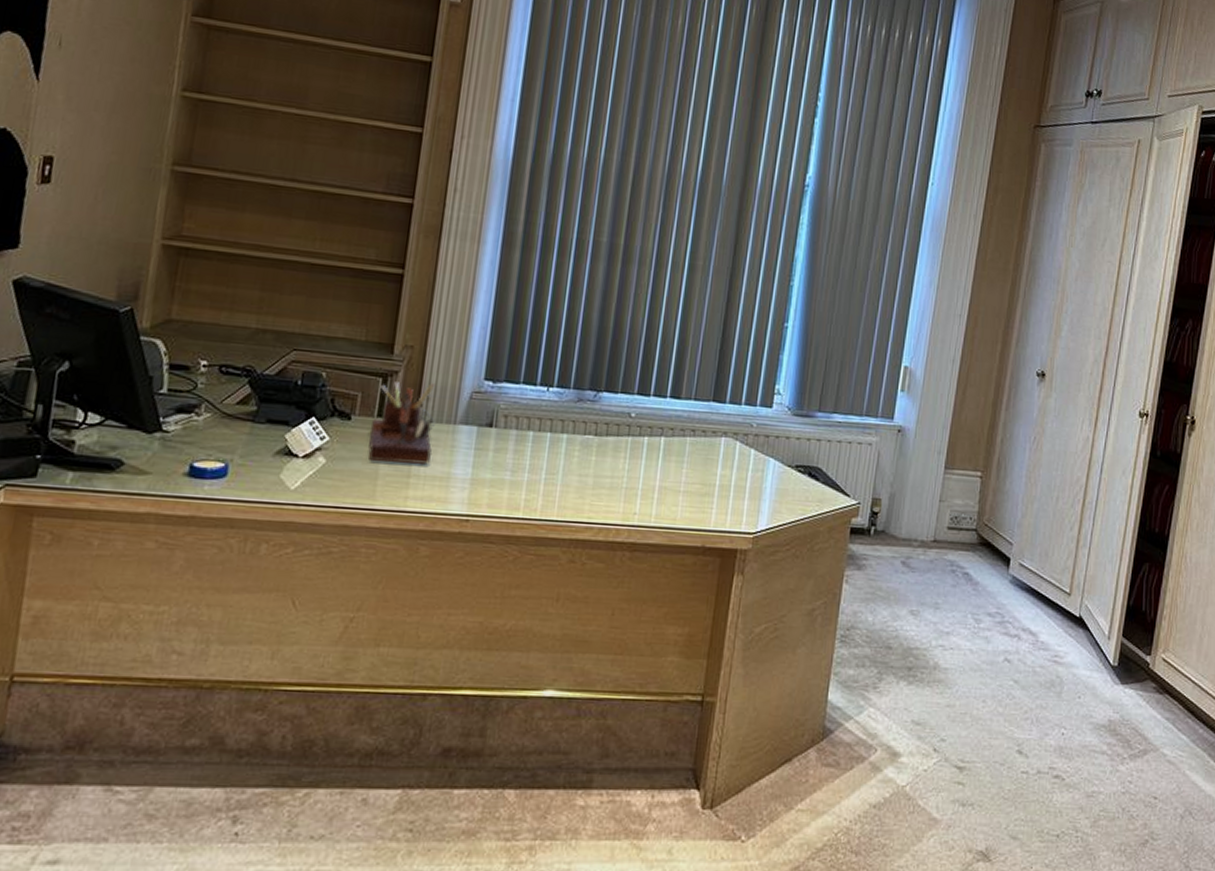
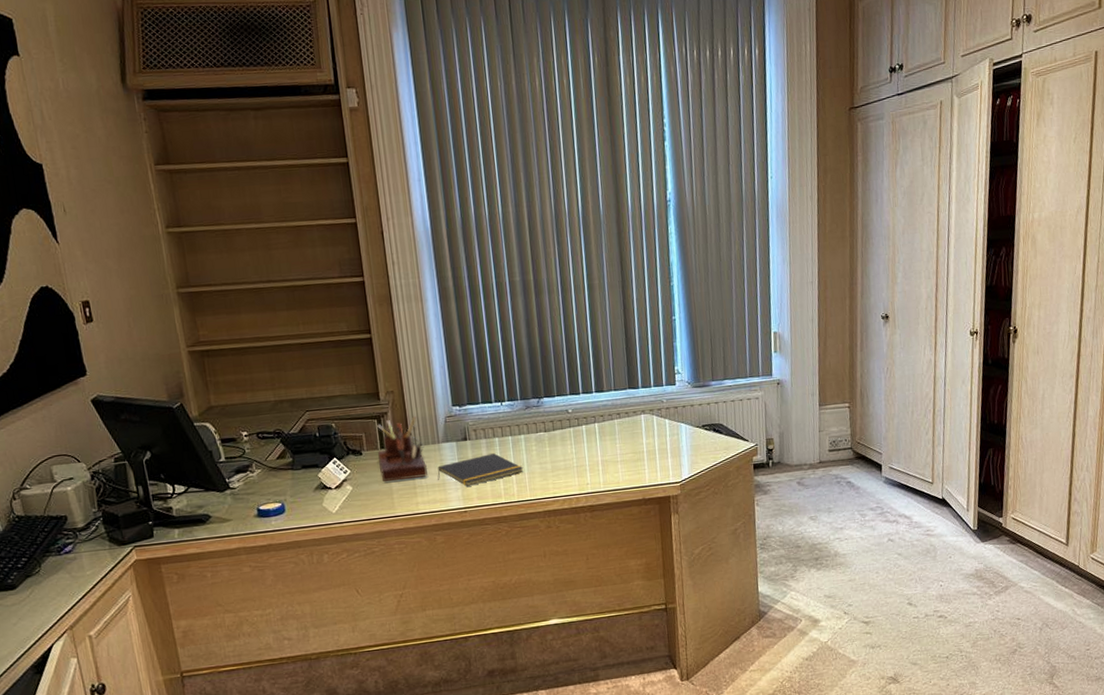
notepad: none [441,450,557,488] -> present [437,453,524,487]

